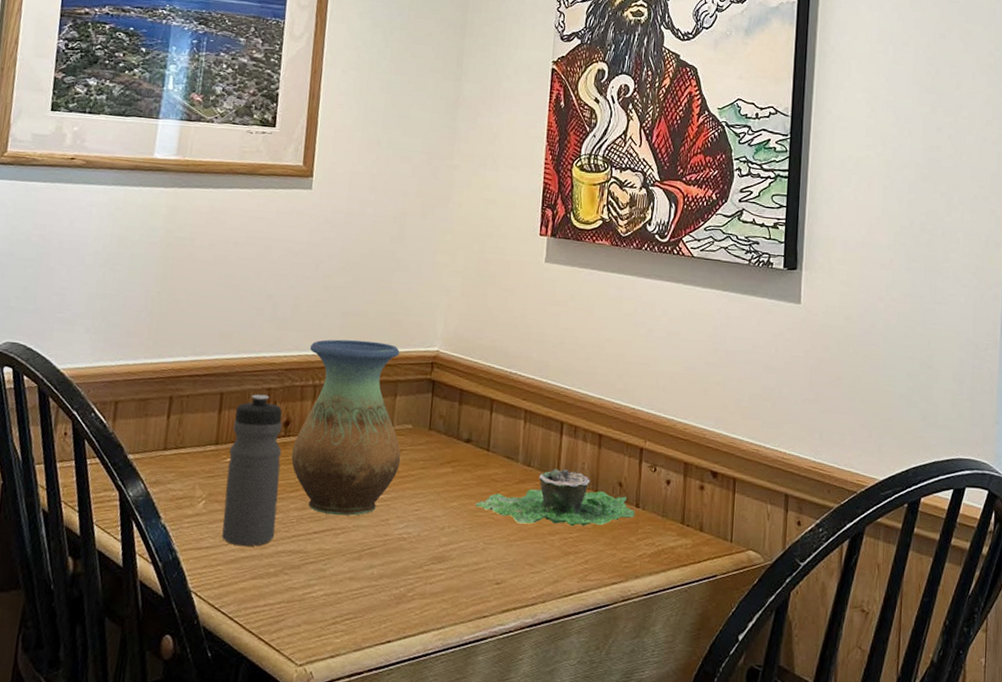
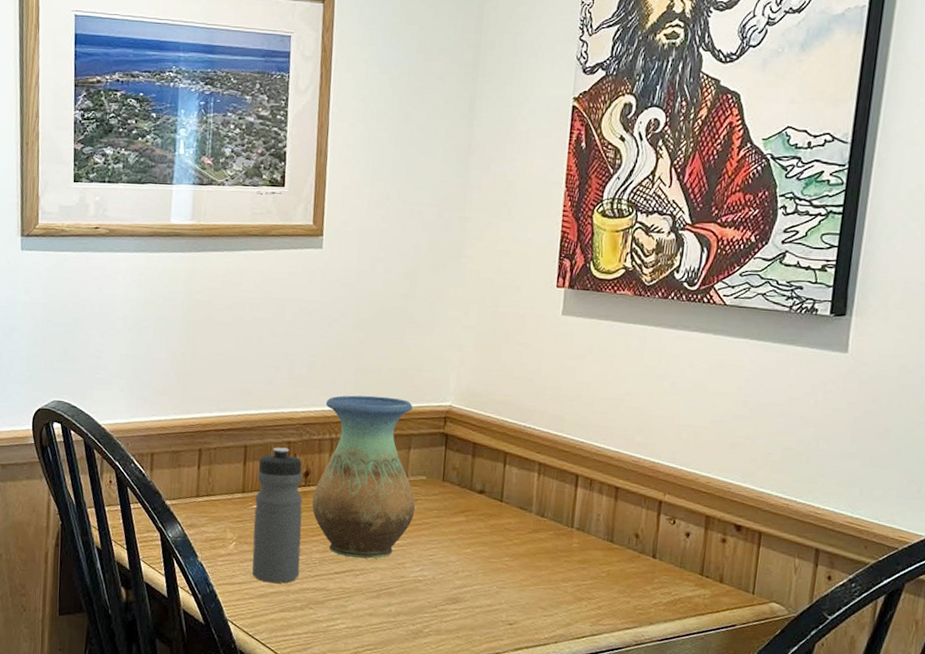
succulent planter: present [475,468,635,527] -> none [488,519,652,575]

